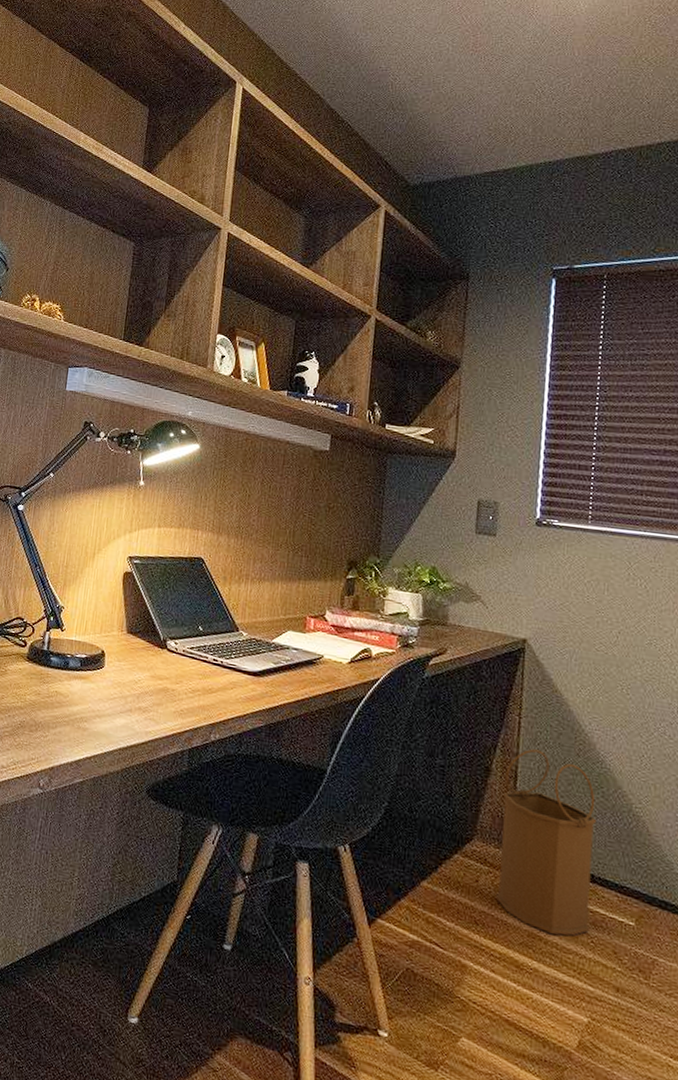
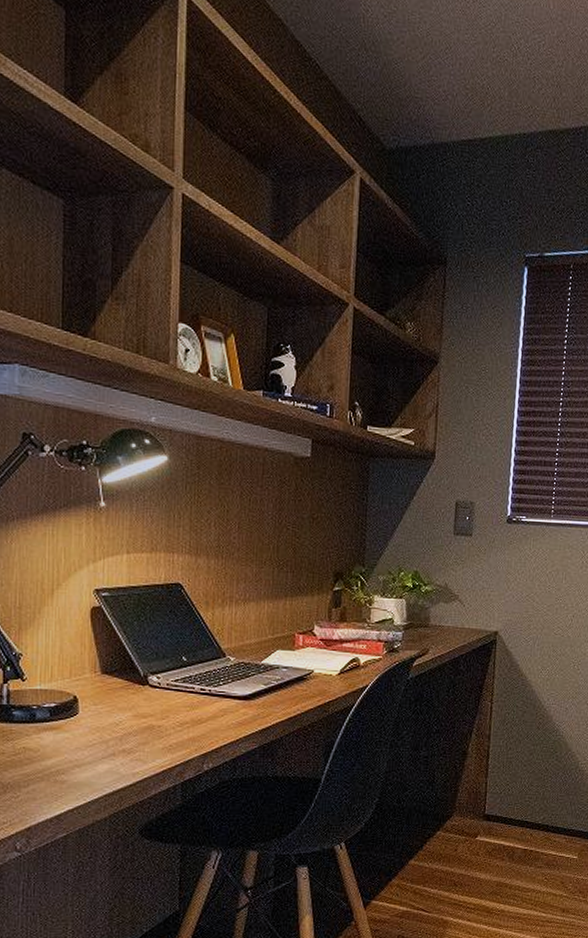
basket: present [496,749,596,936] -> none [472,729,551,879]

